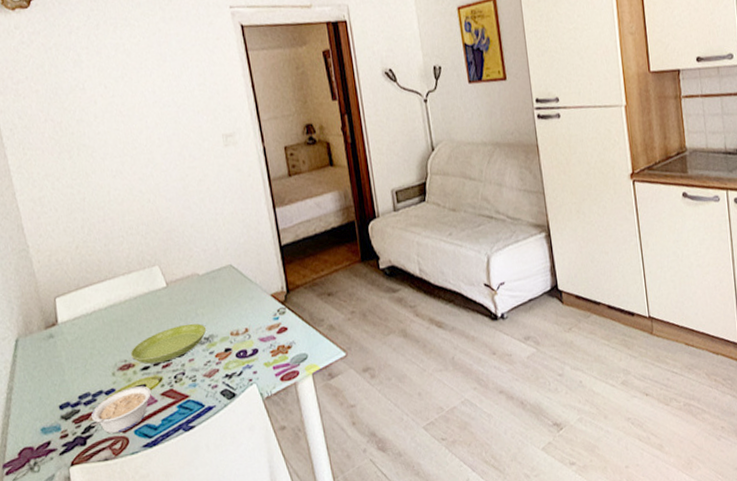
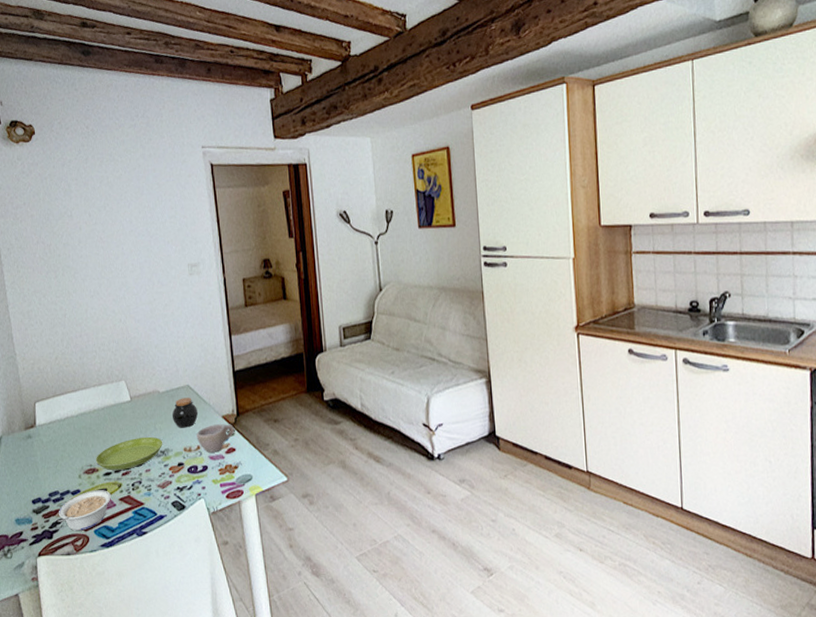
jar: none [214,278,244,312] -> present [171,397,199,428]
cup: none [243,302,285,335] -> present [196,423,234,453]

